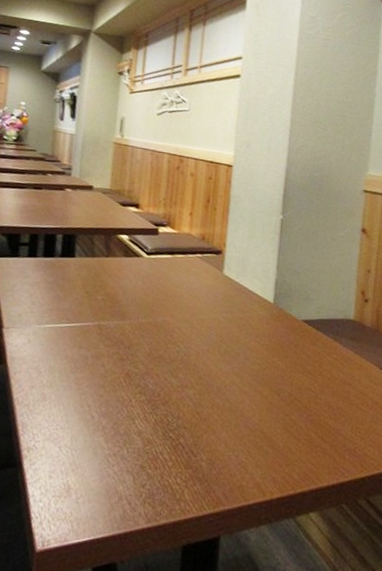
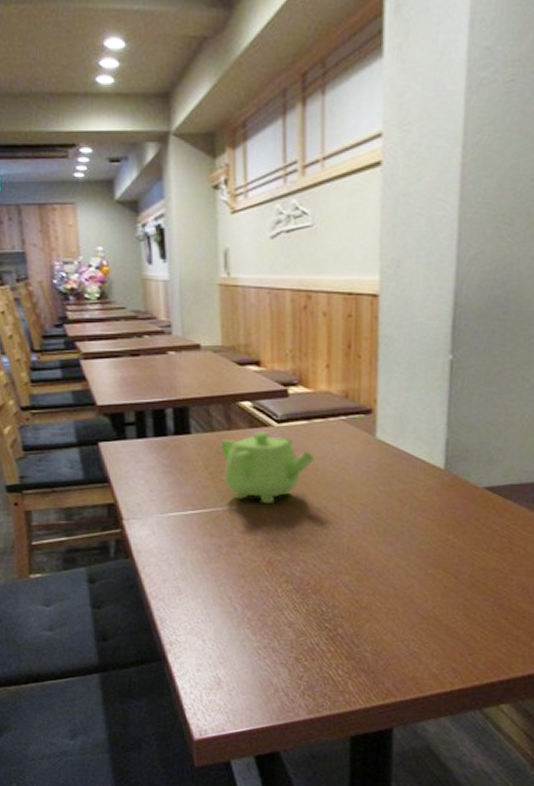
teapot: none [98,260,174,323] -> present [220,431,314,505]

